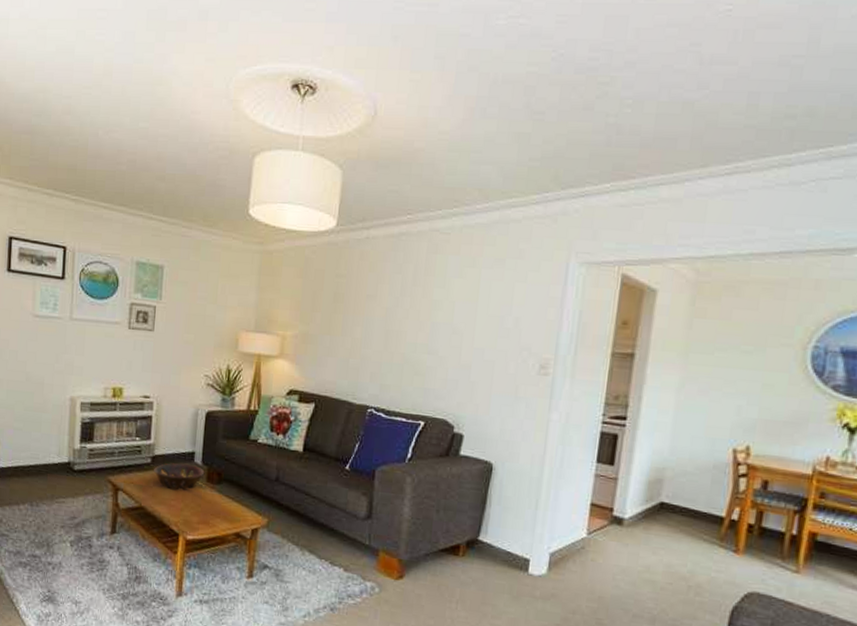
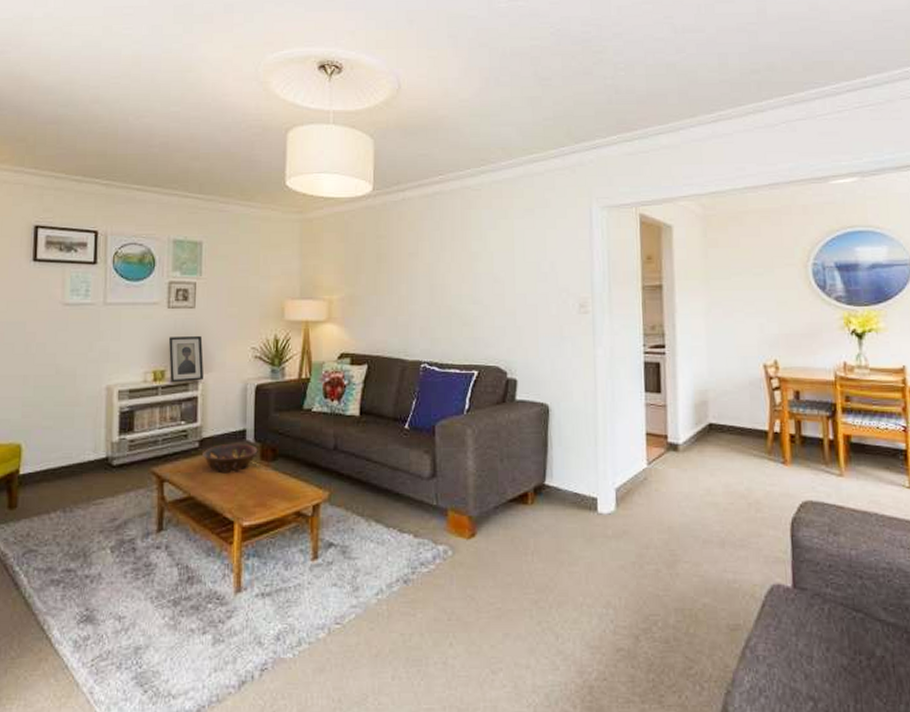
picture frame: none [127,357,159,402] -> present [168,336,204,383]

